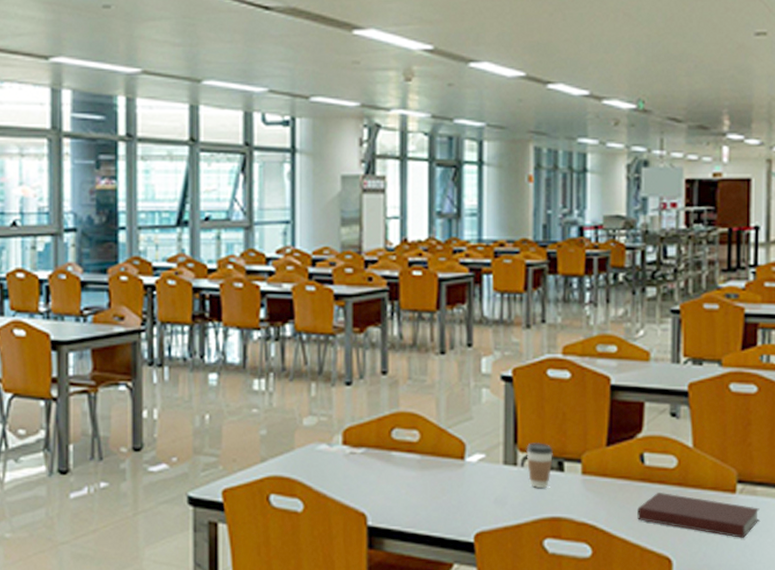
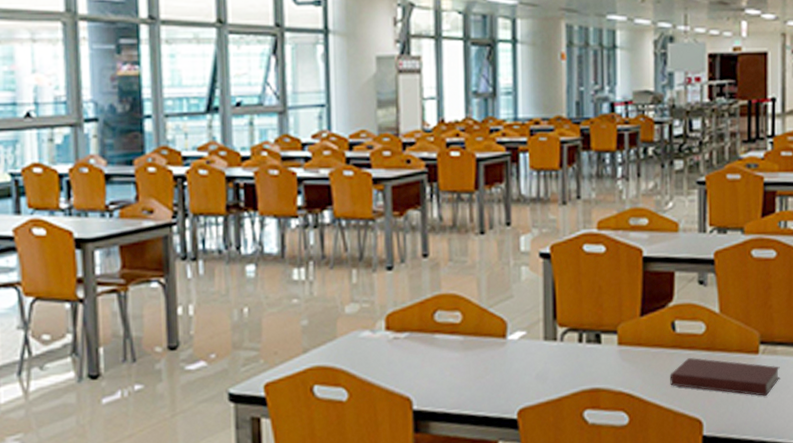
coffee cup: present [526,441,553,489] -> none [565,316,590,362]

